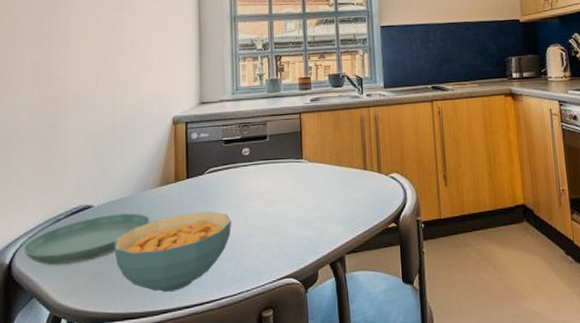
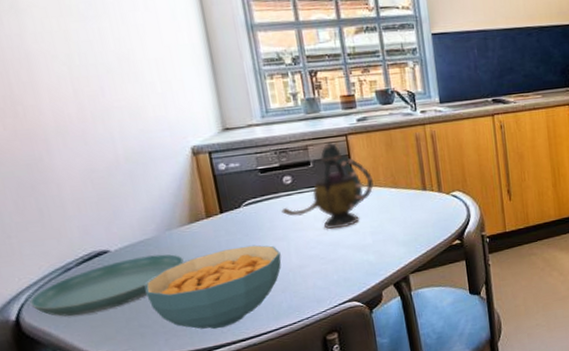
teapot: none [237,119,320,201] -> present [281,142,374,229]

